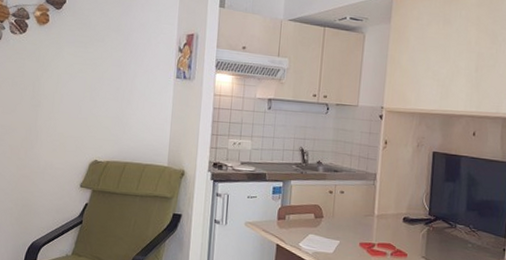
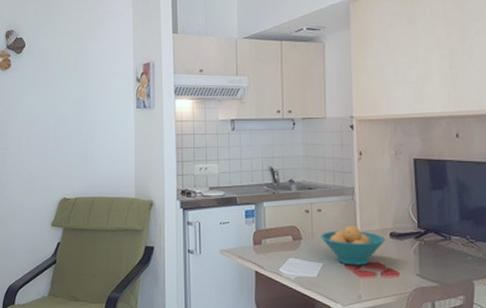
fruit bowl: none [340,208,399,246] -> present [321,225,386,266]

